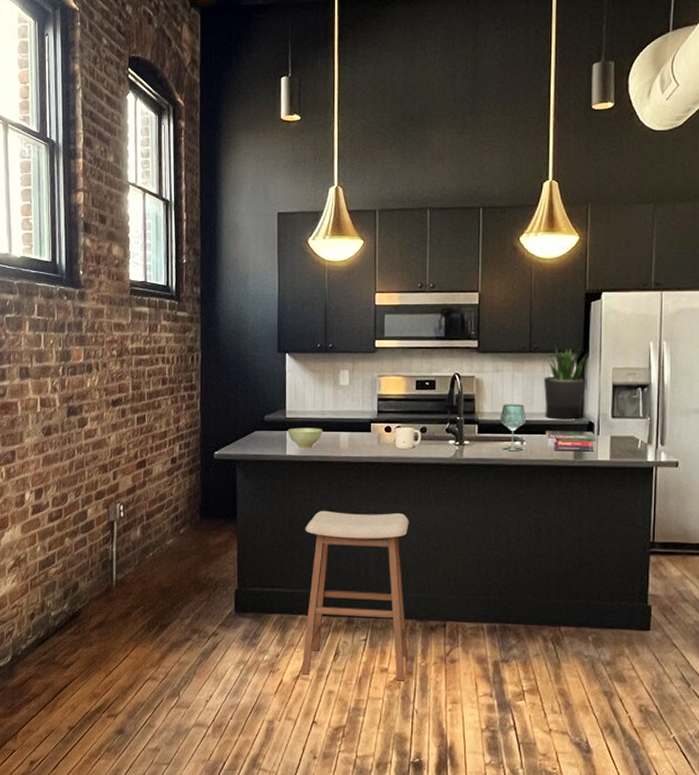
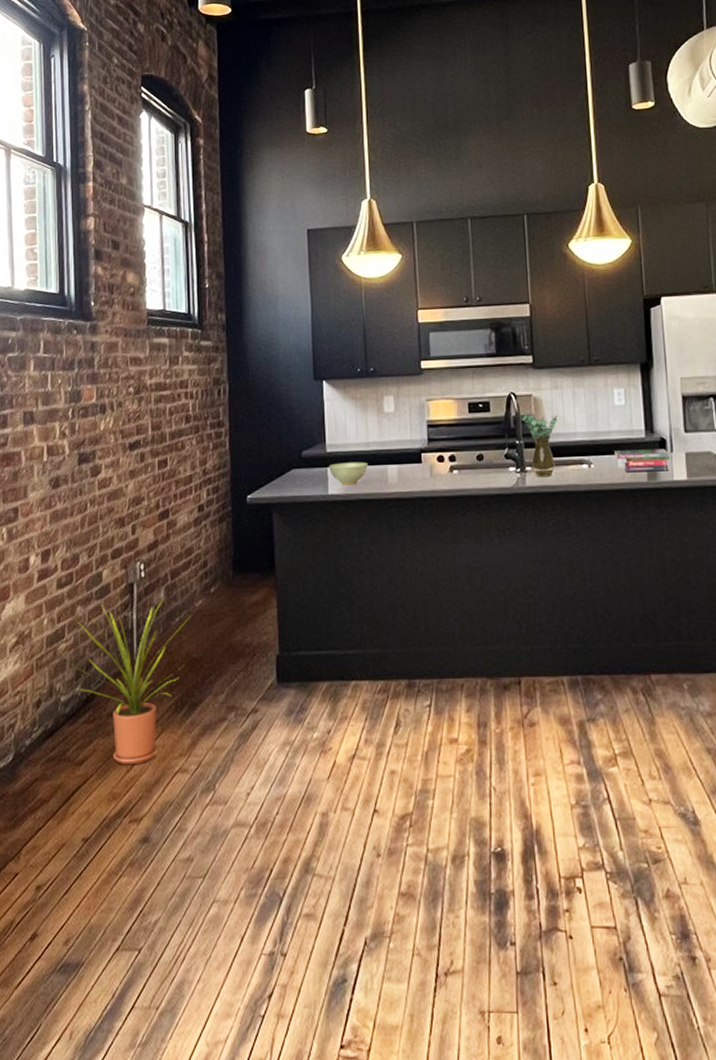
house plant: none [60,535,161,672] -> present [71,598,189,766]
bar stool: present [301,510,409,681] -> none [353,554,479,753]
mug: present [394,428,422,450] -> none [448,456,479,481]
vase: none [463,390,496,451] -> present [521,410,558,478]
wine glass: present [500,404,527,452] -> none [563,423,593,476]
planter: present [543,342,587,421] -> none [606,353,654,439]

